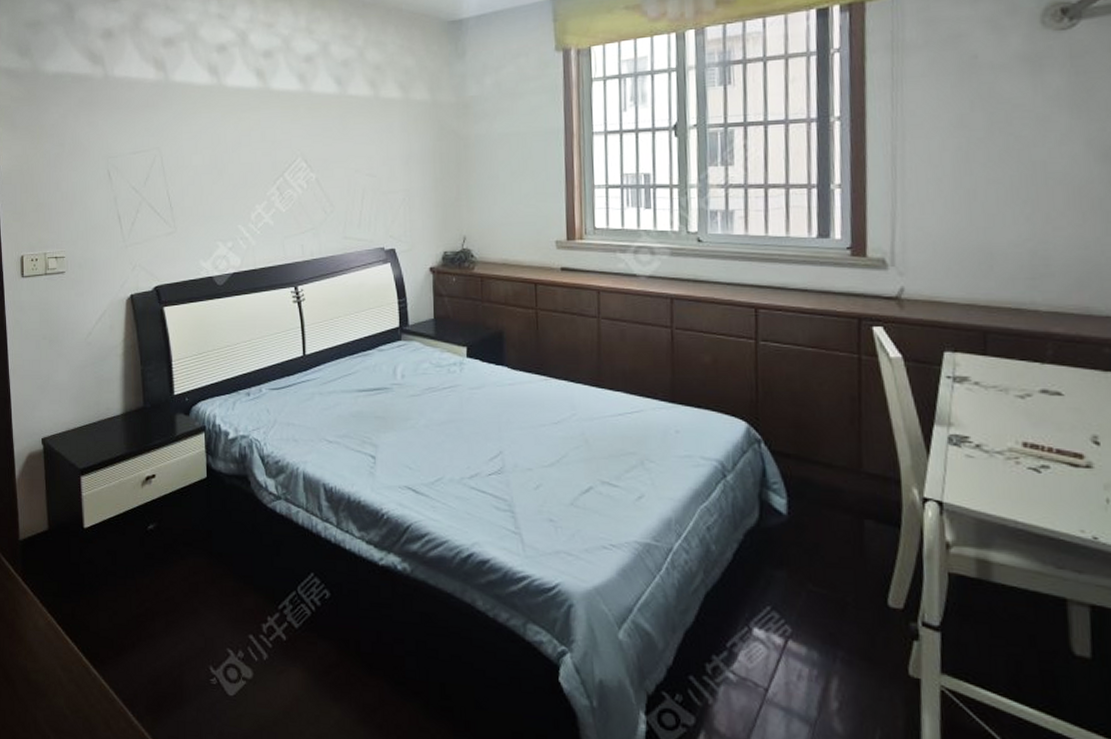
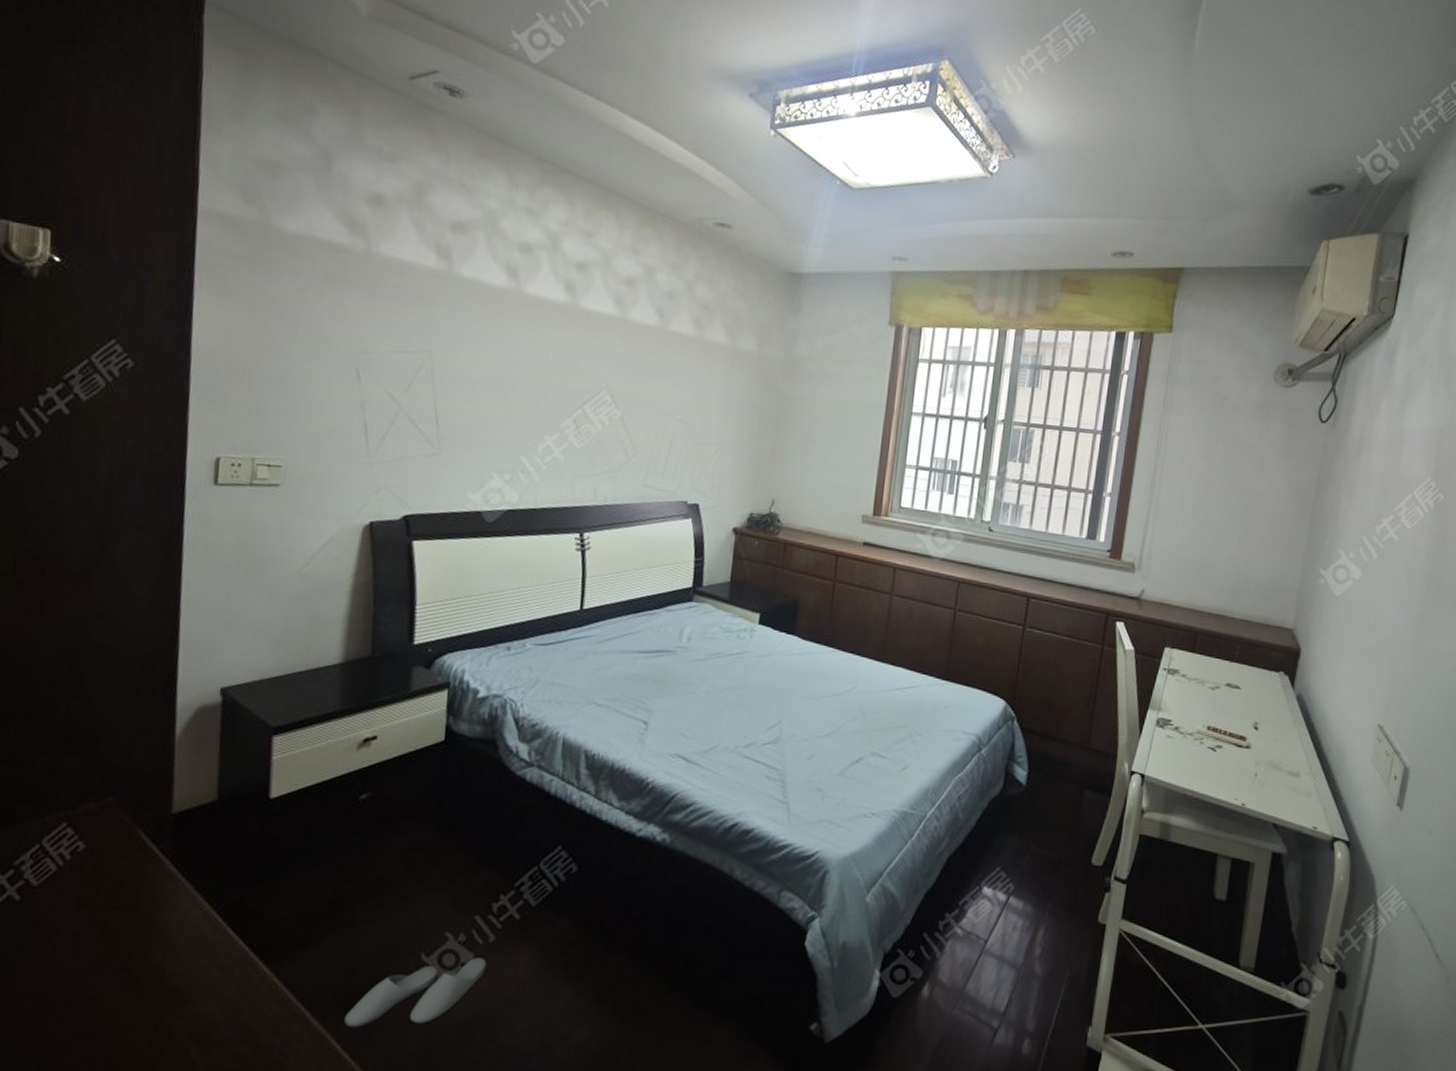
slippers: none [158,673,264,731] -> present [345,958,487,1028]

